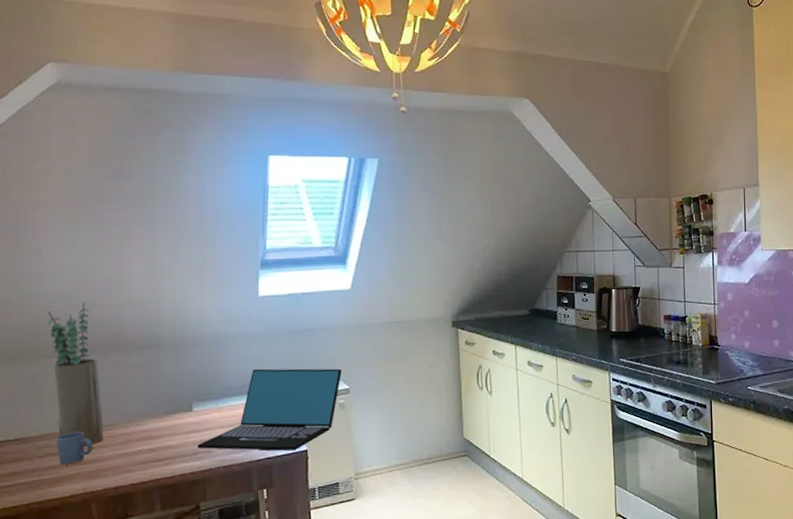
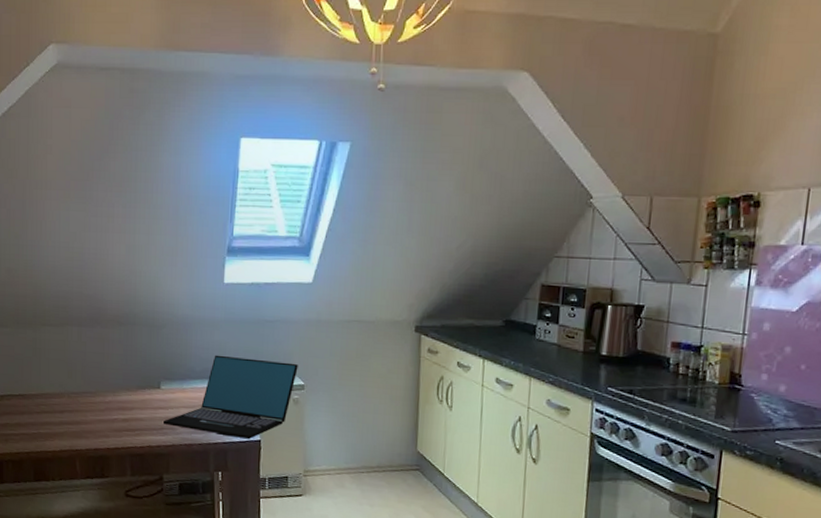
vase: present [48,302,104,448] -> none [46,277,88,410]
mug: present [55,431,93,465] -> none [49,394,79,423]

